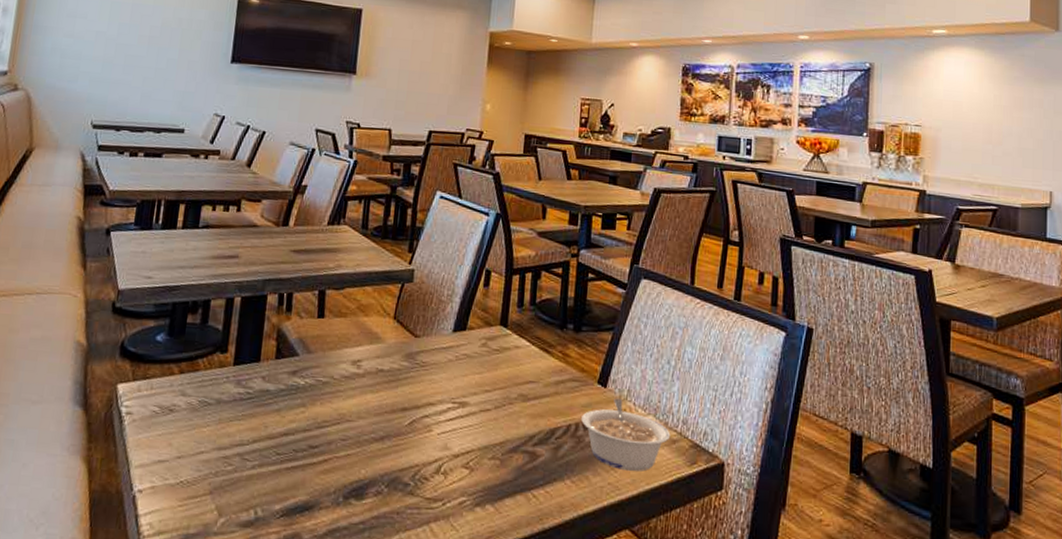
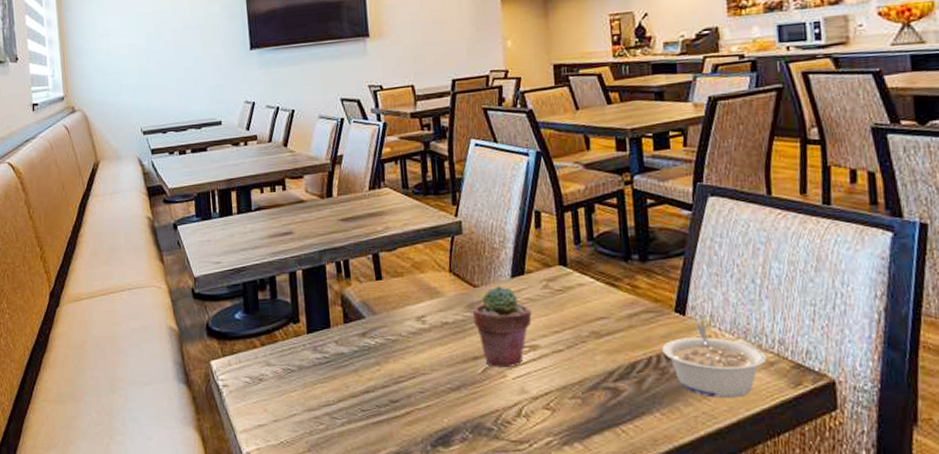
potted succulent: none [408,338,467,422] -> present [473,286,532,367]

